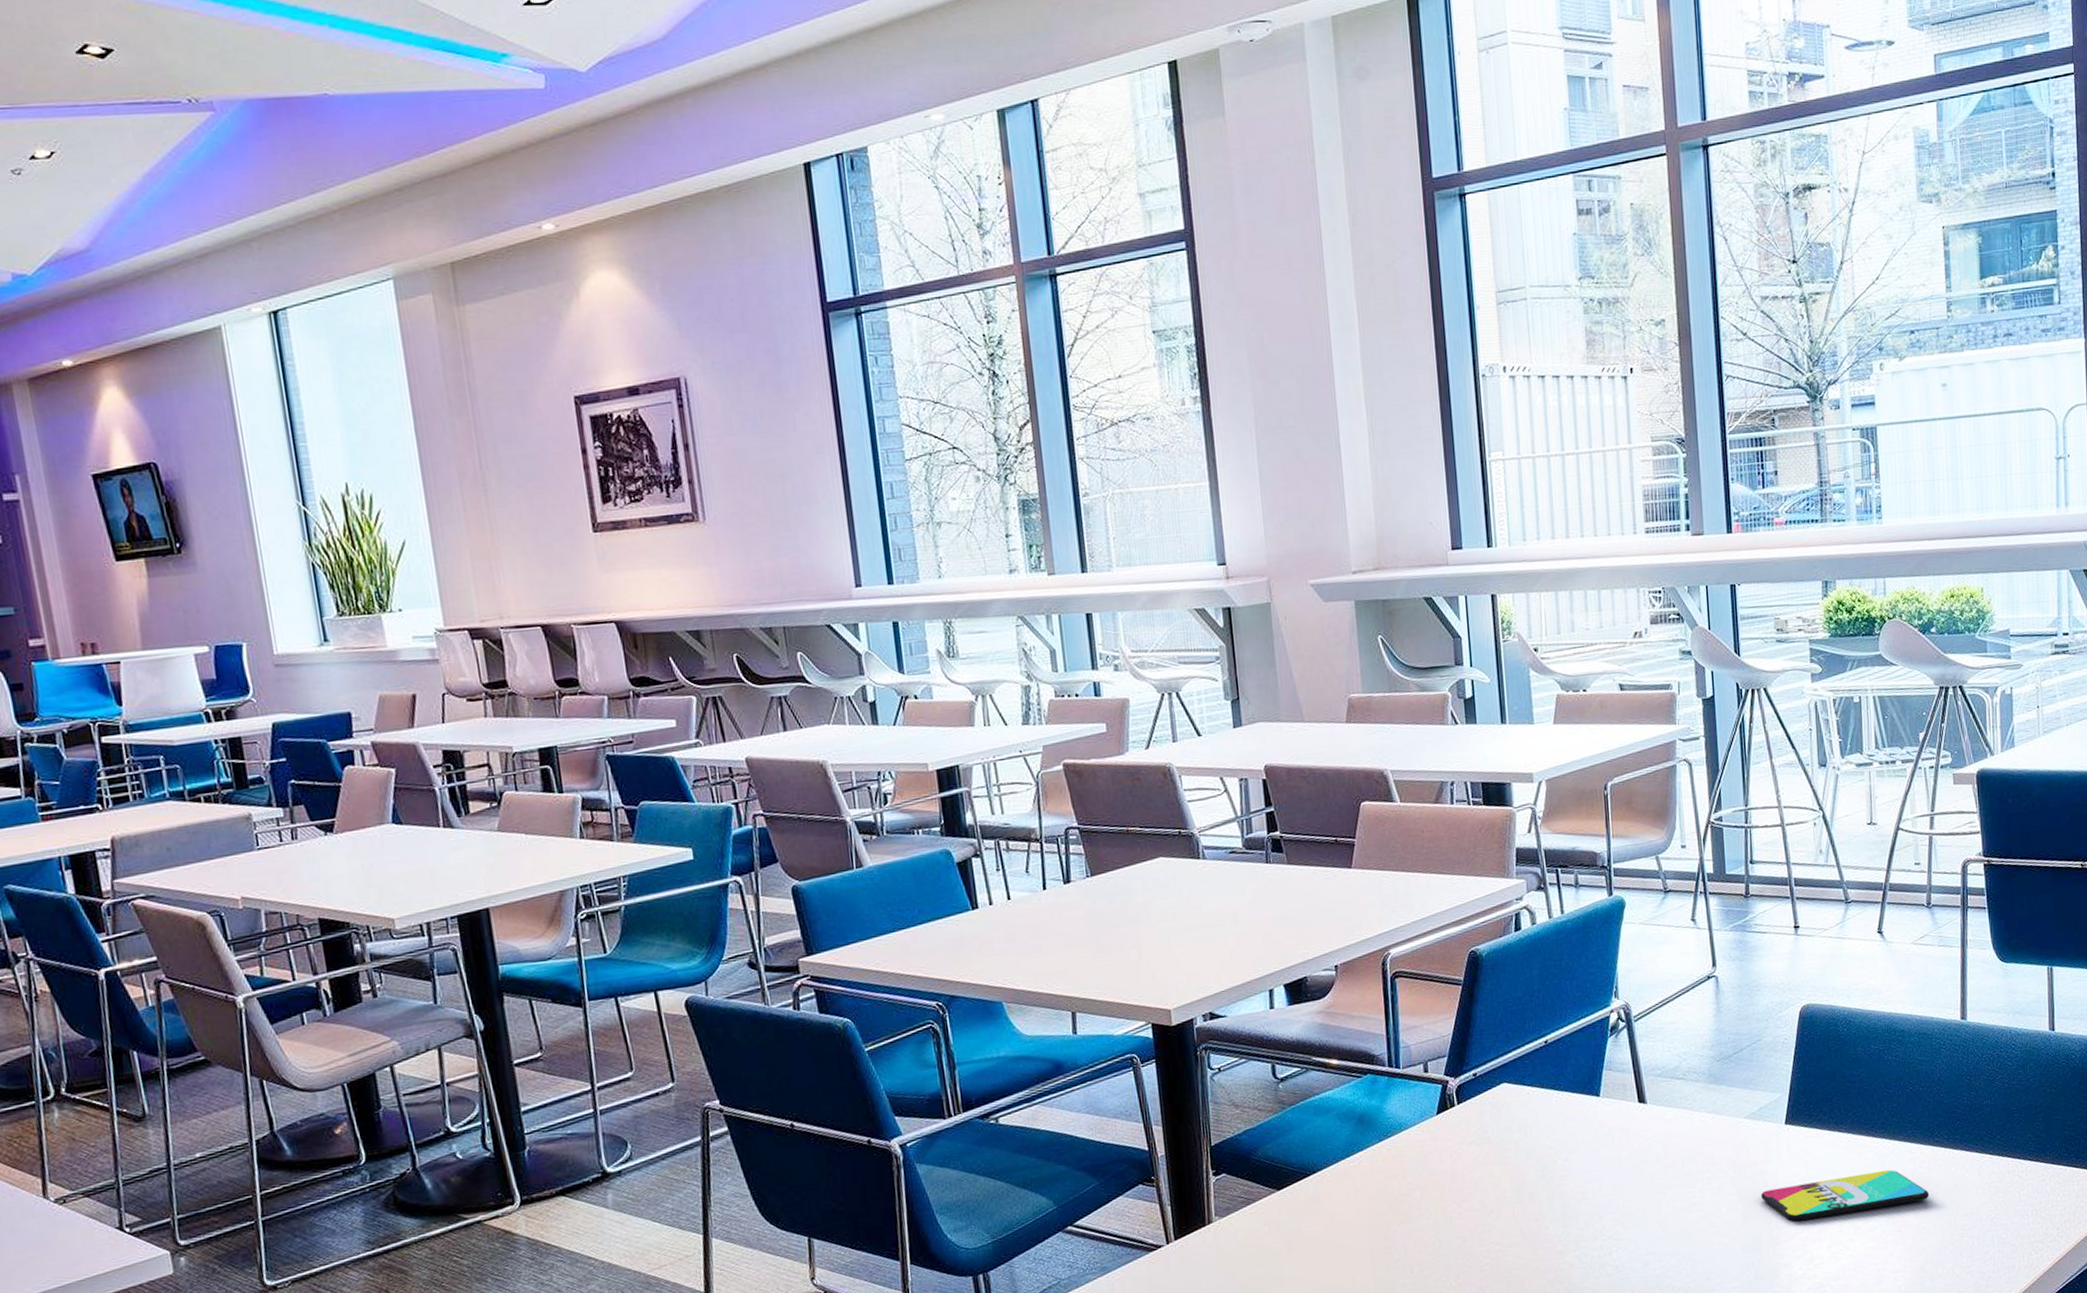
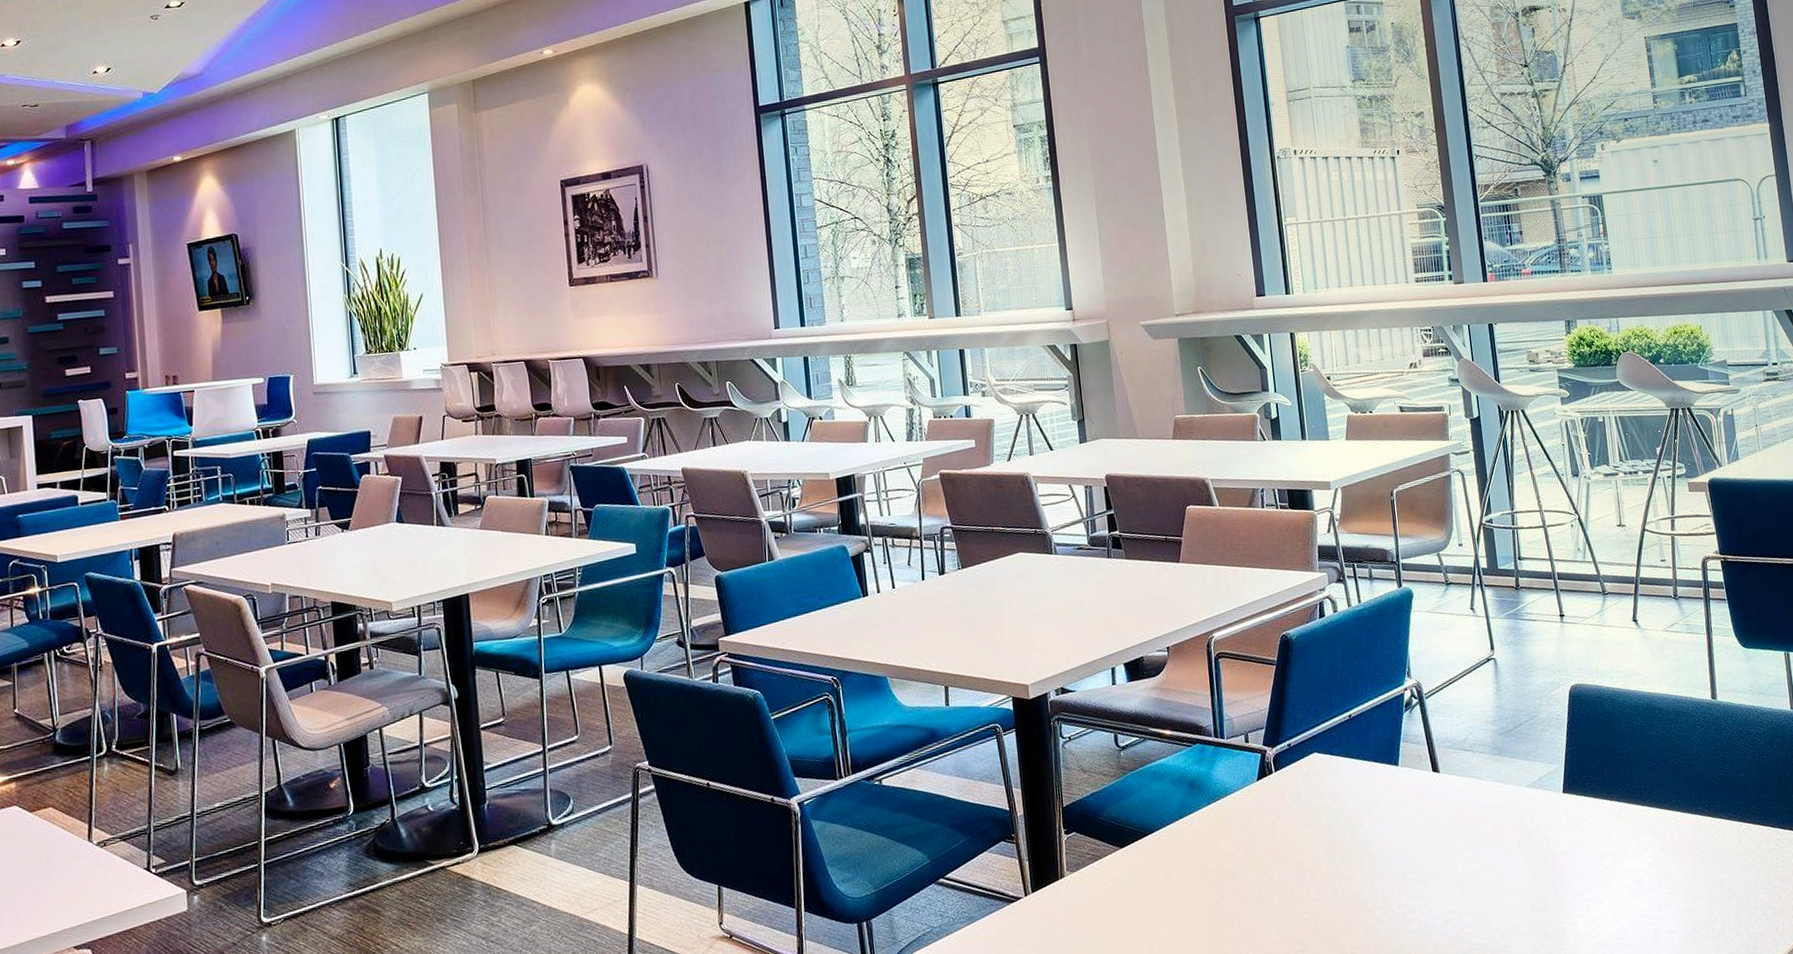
smartphone: present [1761,1169,1930,1222] -> none [1545,836,1696,884]

